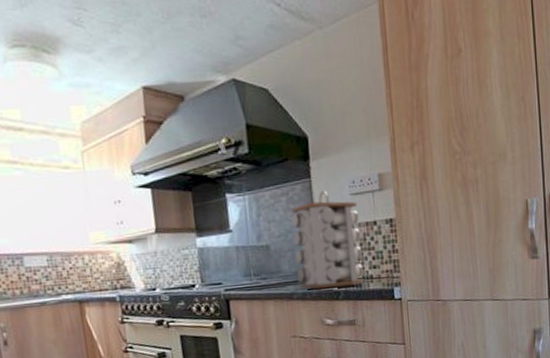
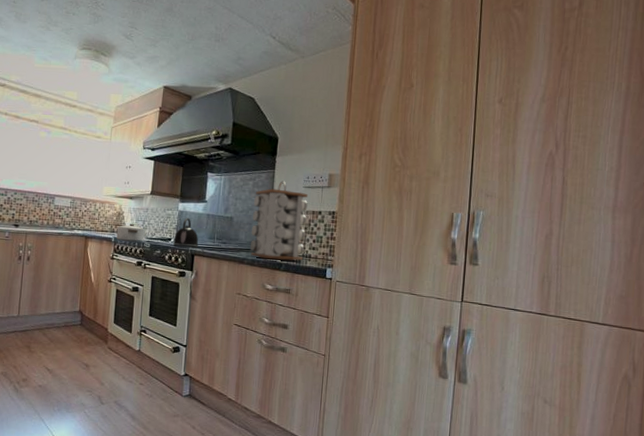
cooking pot: none [120,274,160,299] -> present [116,224,145,243]
kettle: none [198,255,233,295] -> present [172,217,199,249]

